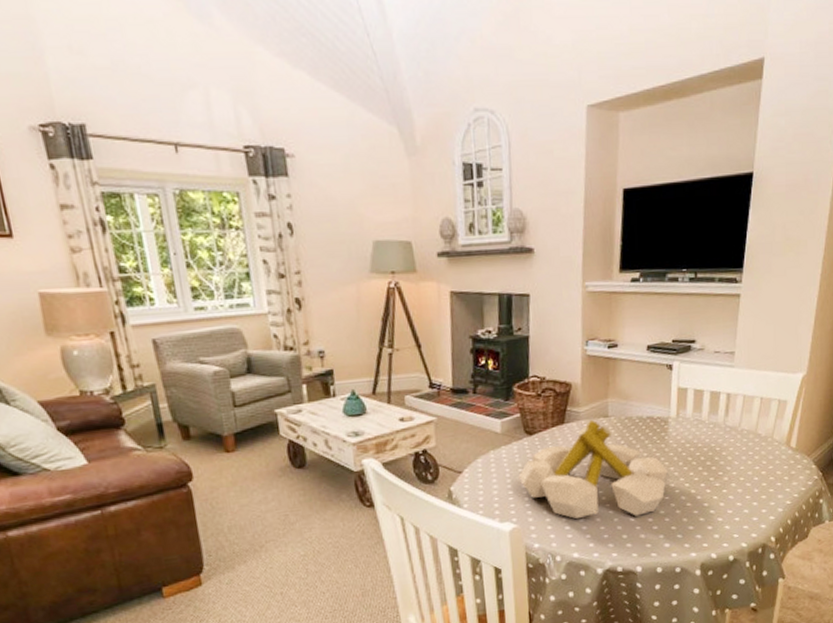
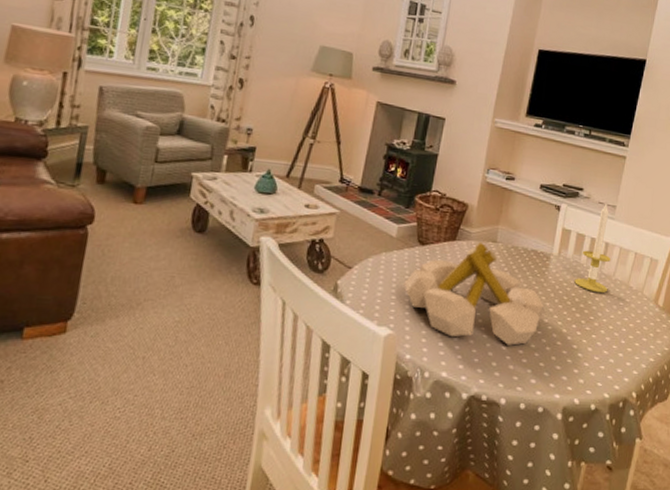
candle: none [698,351,735,447] -> present [574,203,611,293]

